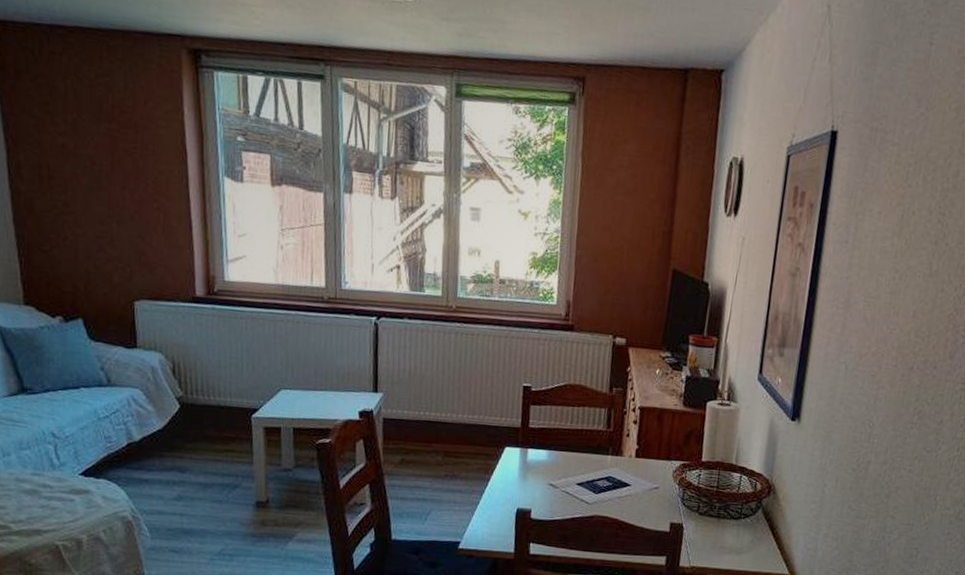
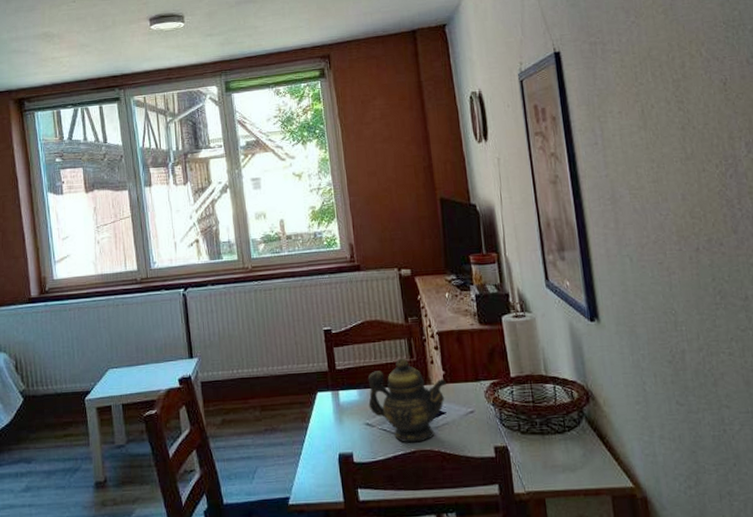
teapot: none [556,426,638,509] -> present [368,358,446,443]

